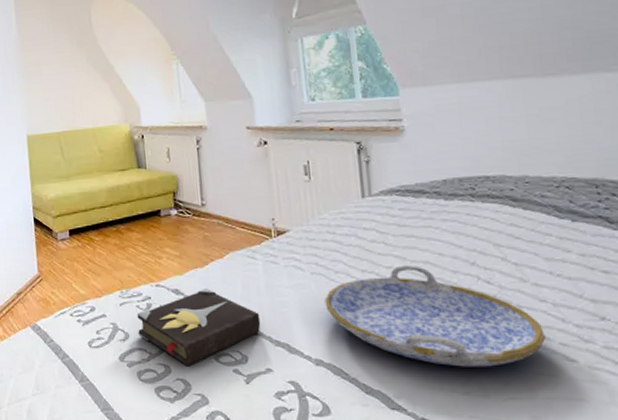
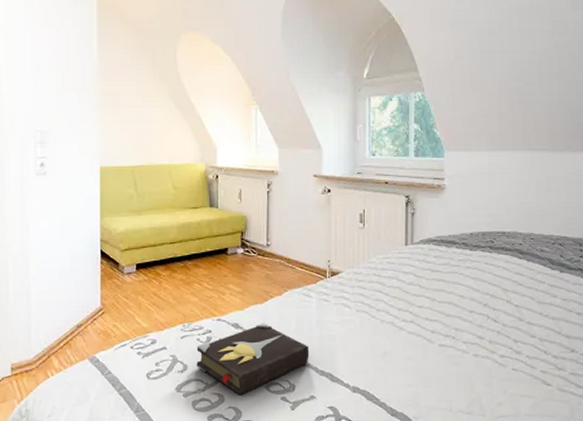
serving tray: present [324,265,547,367] -> none [366,305,532,391]

